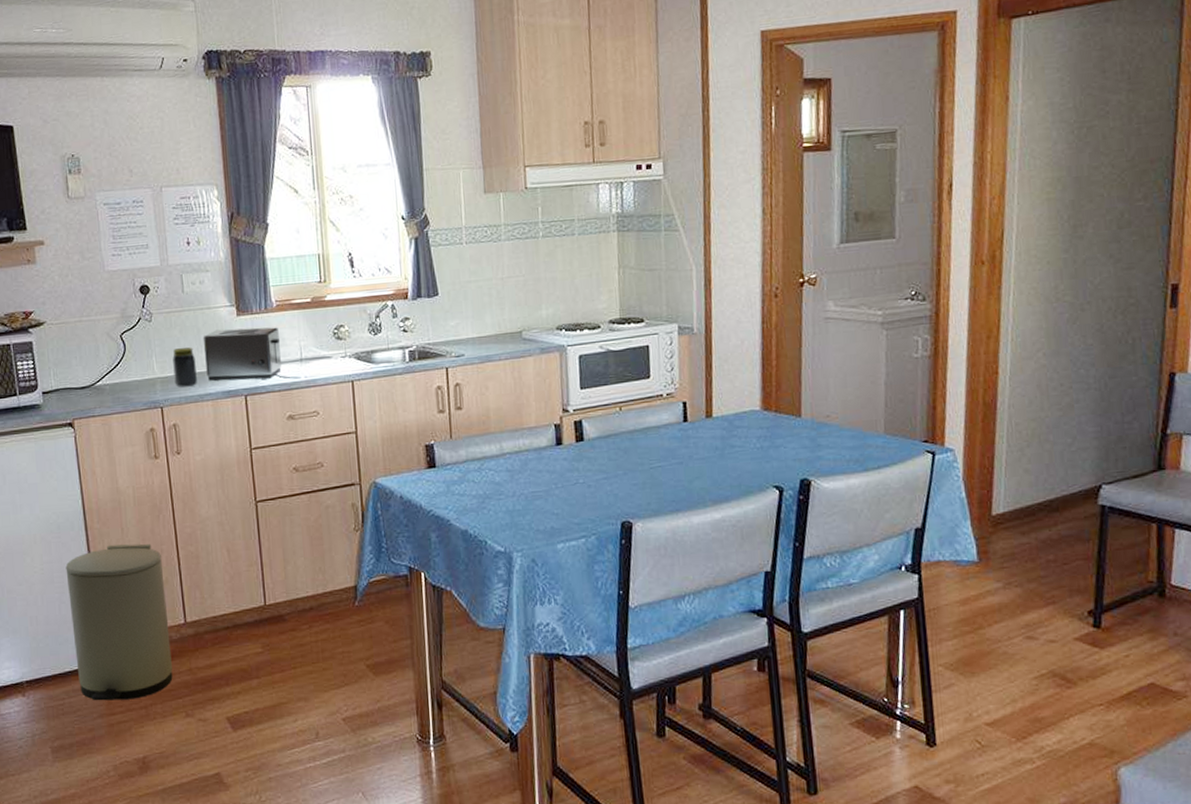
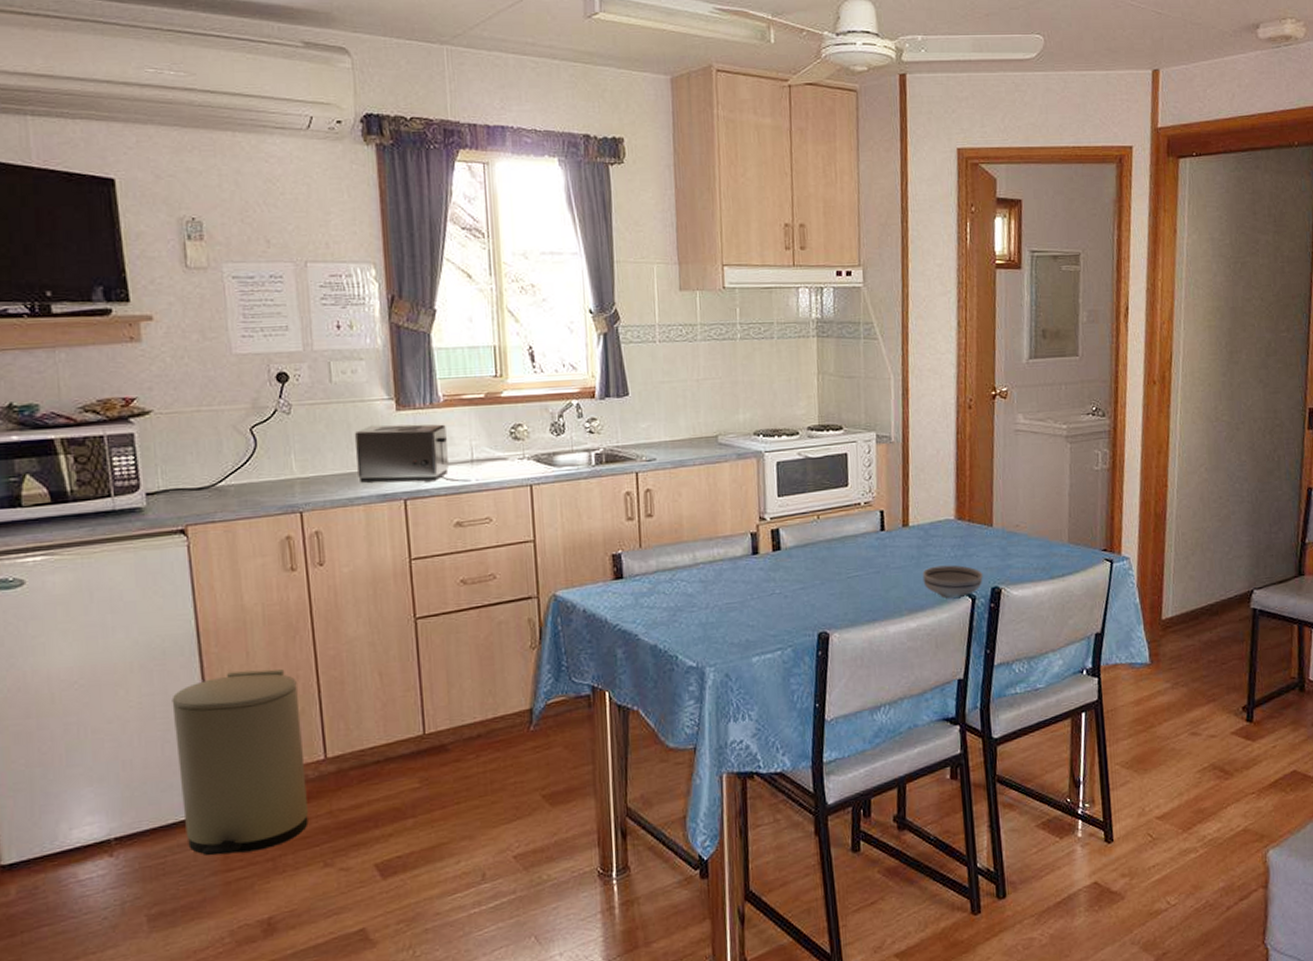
jar: present [173,347,197,388] -> none [316,444,346,490]
bowl: none [727,456,791,491] -> present [922,565,983,599]

